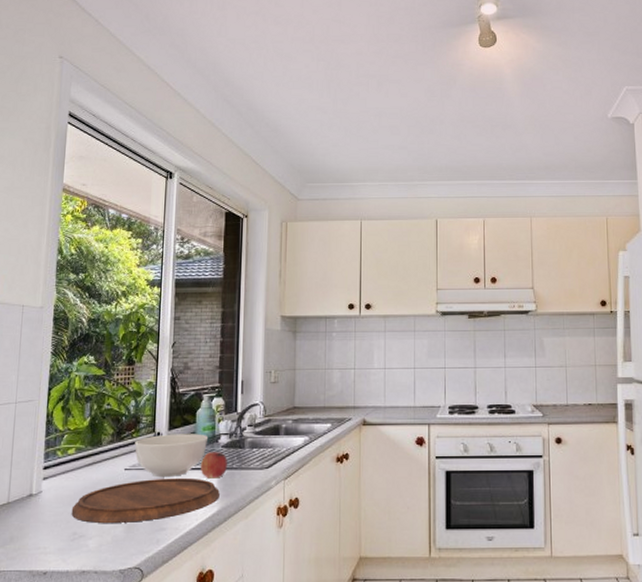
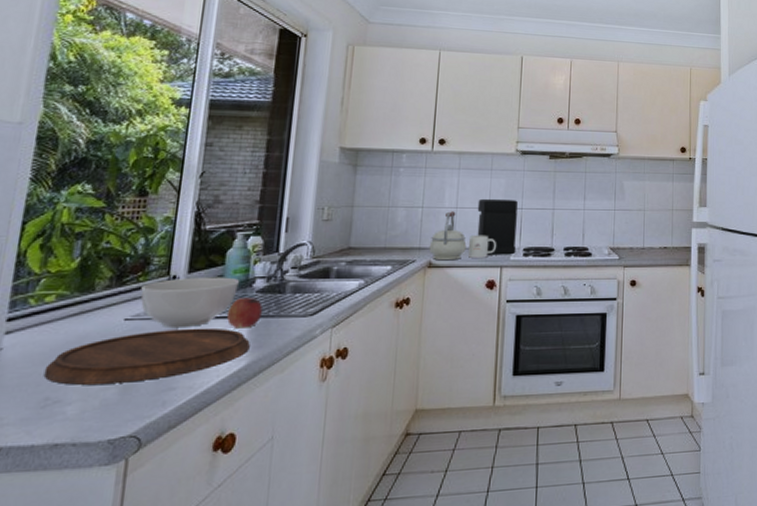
kettle: none [362,372,396,419] -> present [429,211,467,261]
mug: none [397,394,423,417] -> present [467,235,496,259]
coffee maker: none [404,359,442,413] -> present [477,198,518,255]

